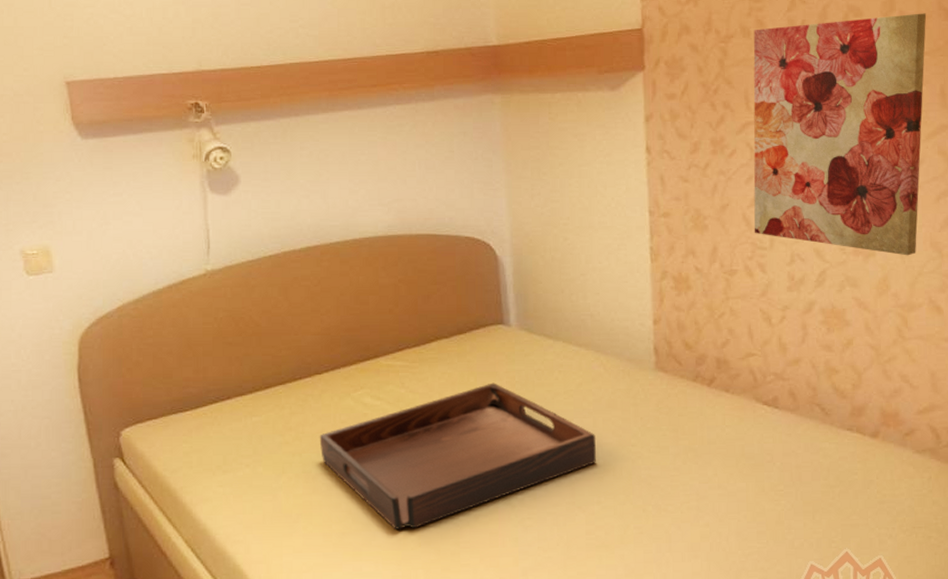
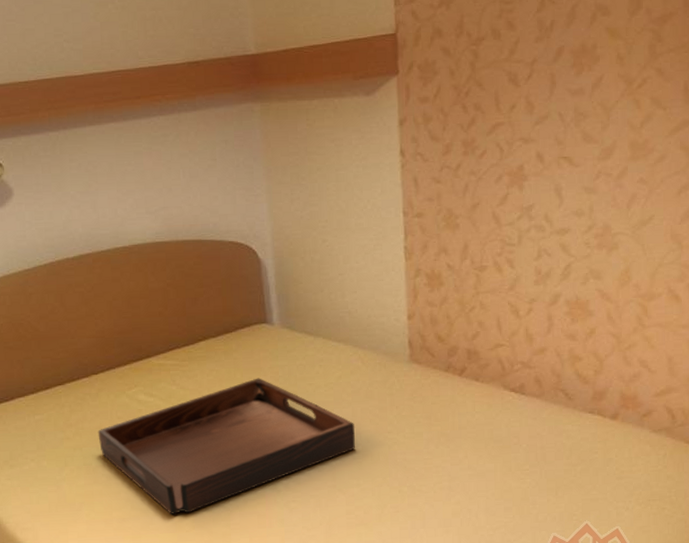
wall art: present [753,13,927,256] -> none [503,10,673,248]

